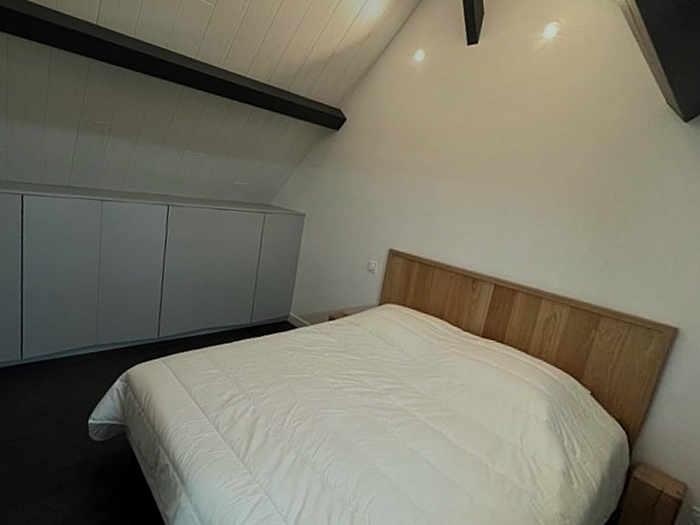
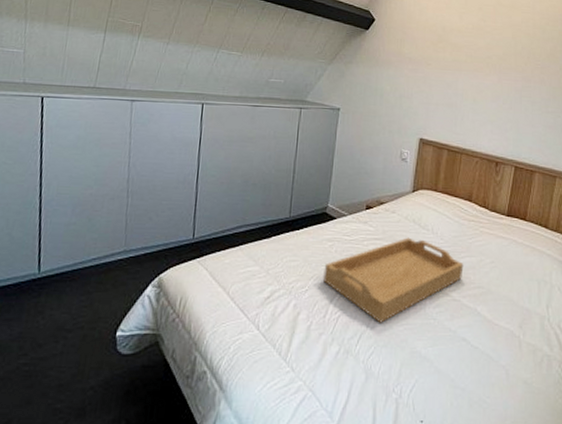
serving tray: none [281,352,430,437] -> present [322,237,464,323]

